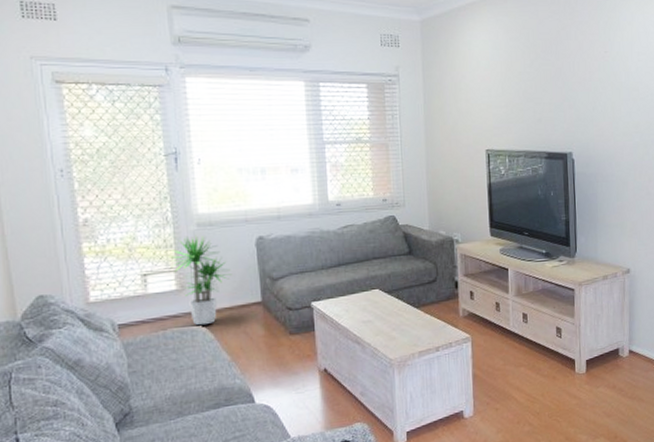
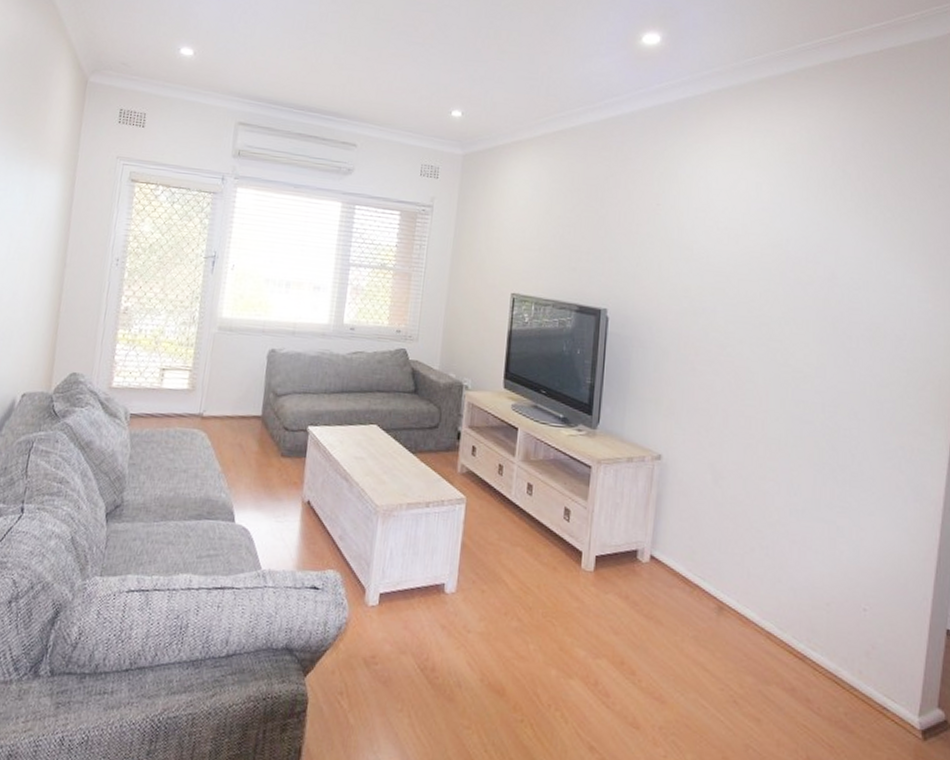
potted plant: present [168,235,233,326] -> none [187,337,241,430]

